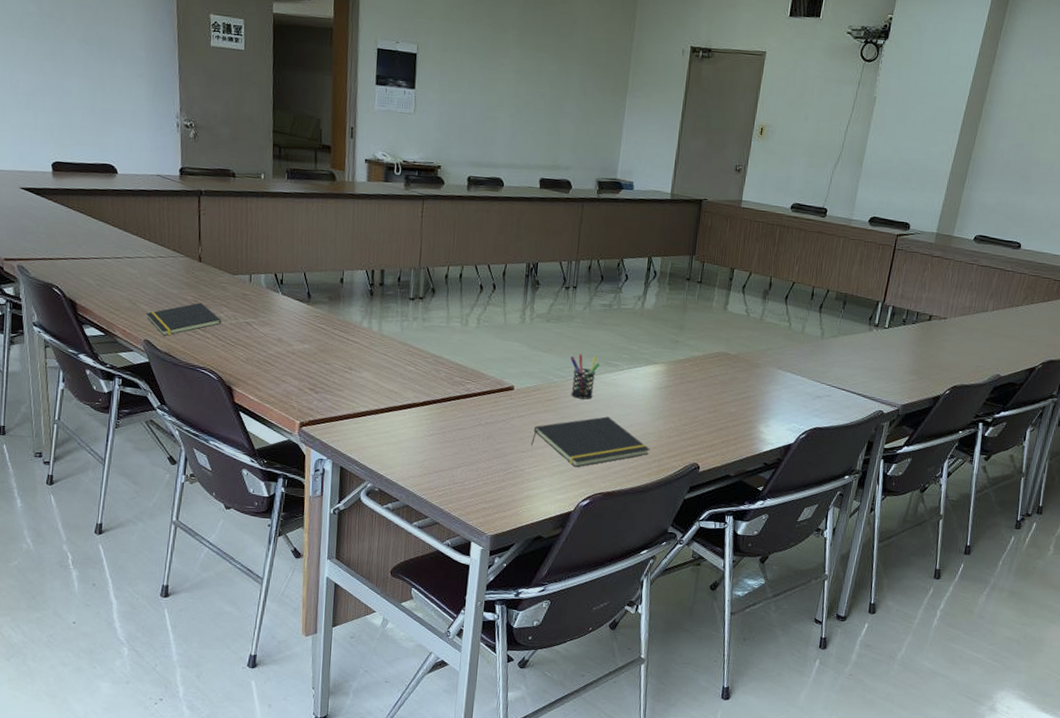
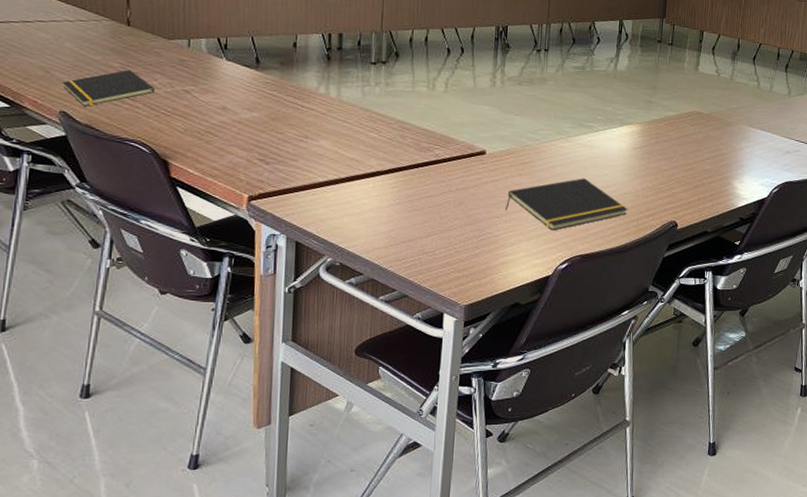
pen holder: present [570,354,601,400] -> none [544,116,575,162]

